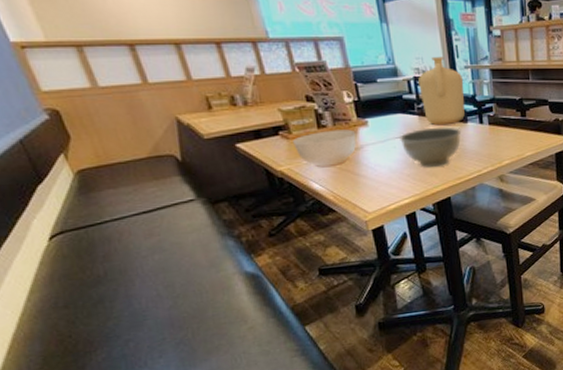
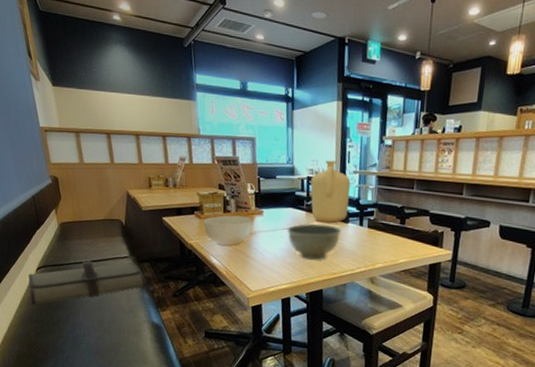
tool roll: none [36,205,229,287] -> present [28,261,147,305]

